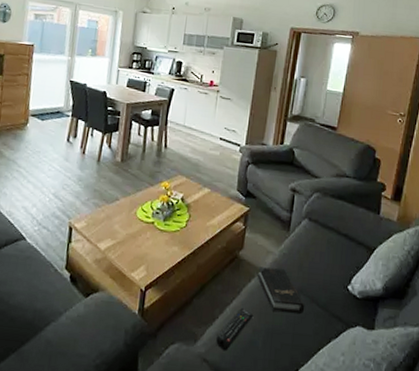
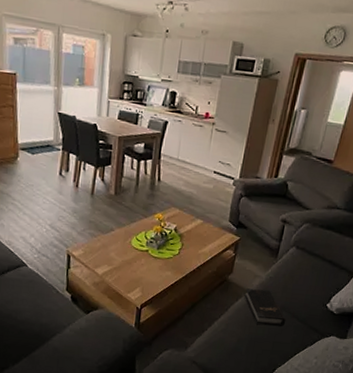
remote control: present [216,307,254,350] -> none [204,321,239,355]

